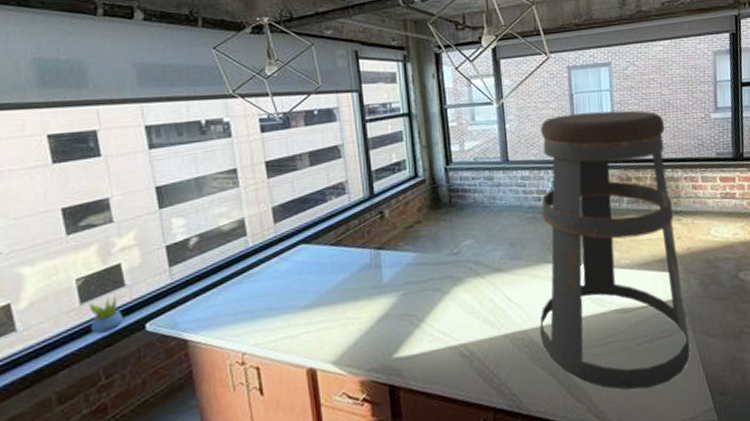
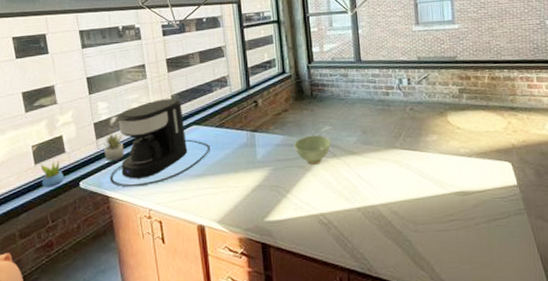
succulent plant: none [179,257,209,296] -> present [103,132,125,162]
coffee maker: none [189,211,323,327] -> present [110,98,210,187]
bowl: none [428,250,473,287] -> present [293,134,331,165]
bar stool: present [540,110,690,390] -> none [388,18,525,264]

